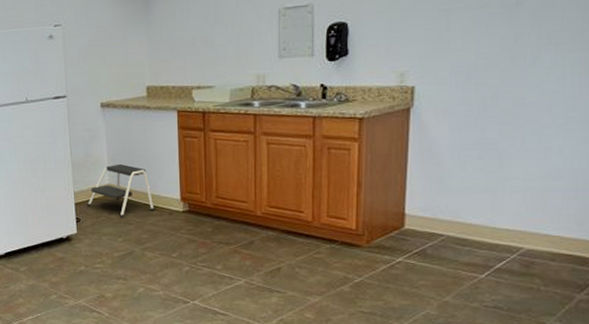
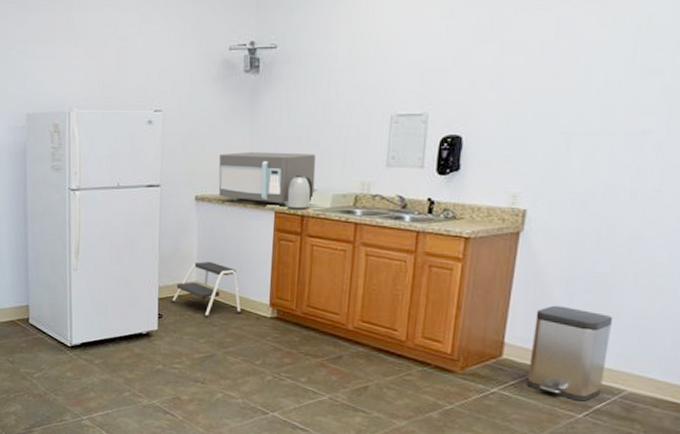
microwave: none [120,52,213,105] -> present [218,151,316,207]
kettle: none [187,73,212,109] -> present [286,174,313,212]
pedal bin: none [430,174,506,262] -> present [527,305,614,402]

